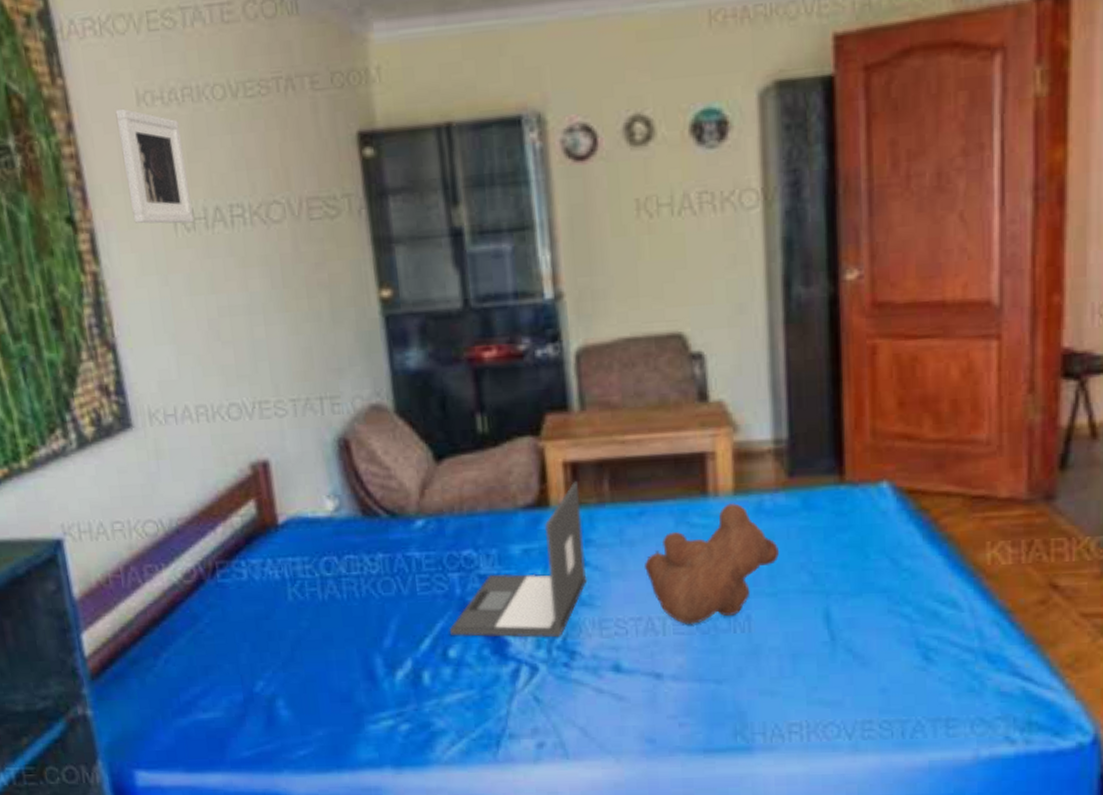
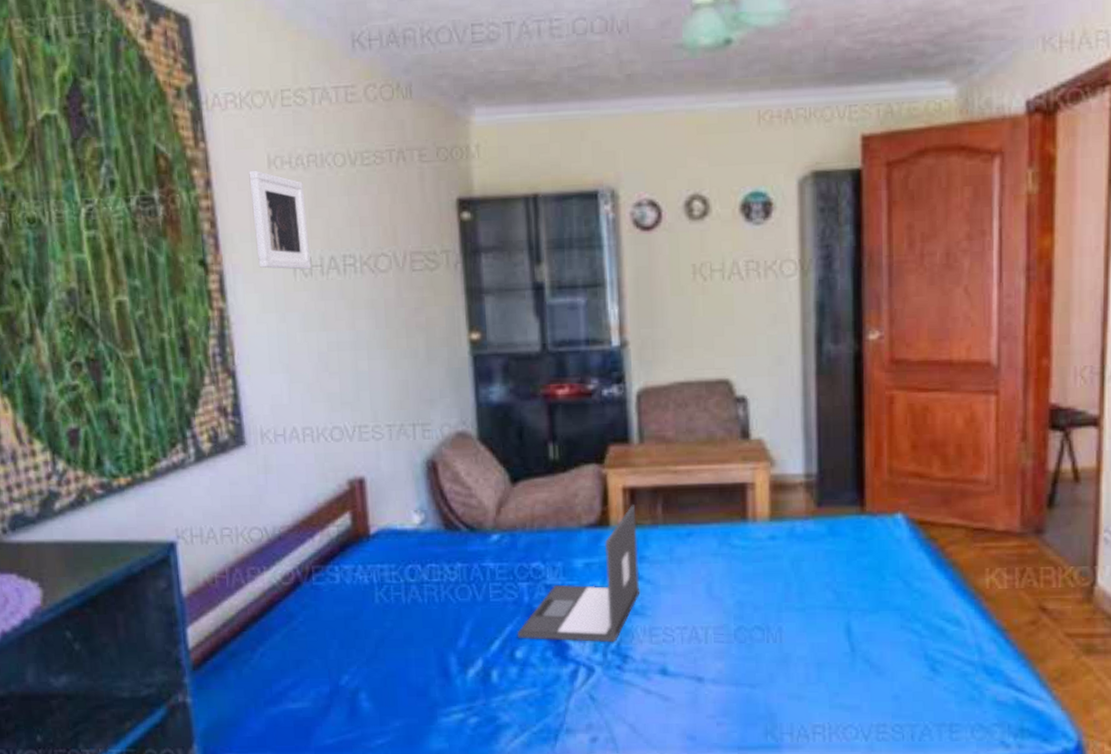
teddy bear: present [645,503,779,624] -> none [691,528,807,634]

